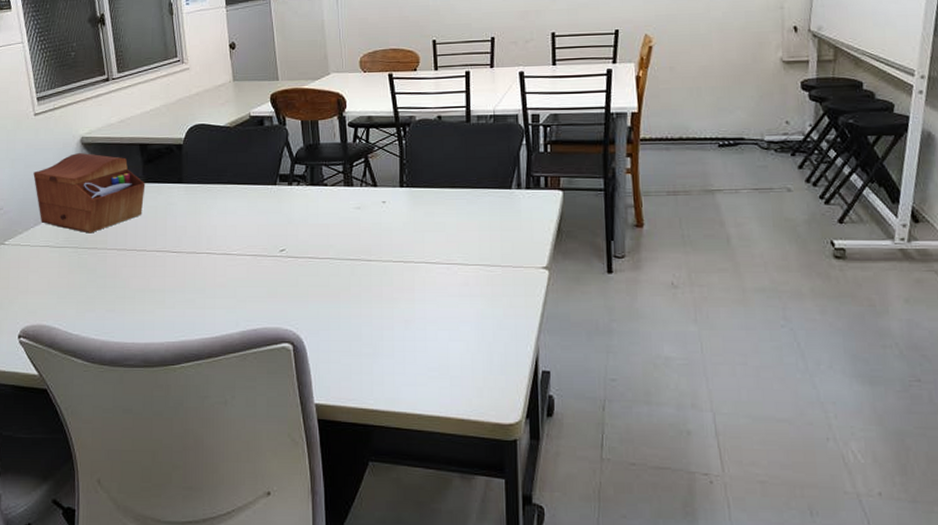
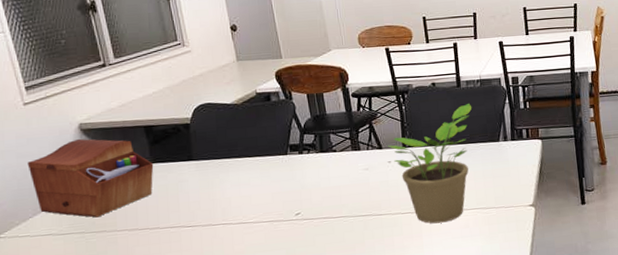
potted plant: none [382,142,482,277] -> present [387,104,472,224]

